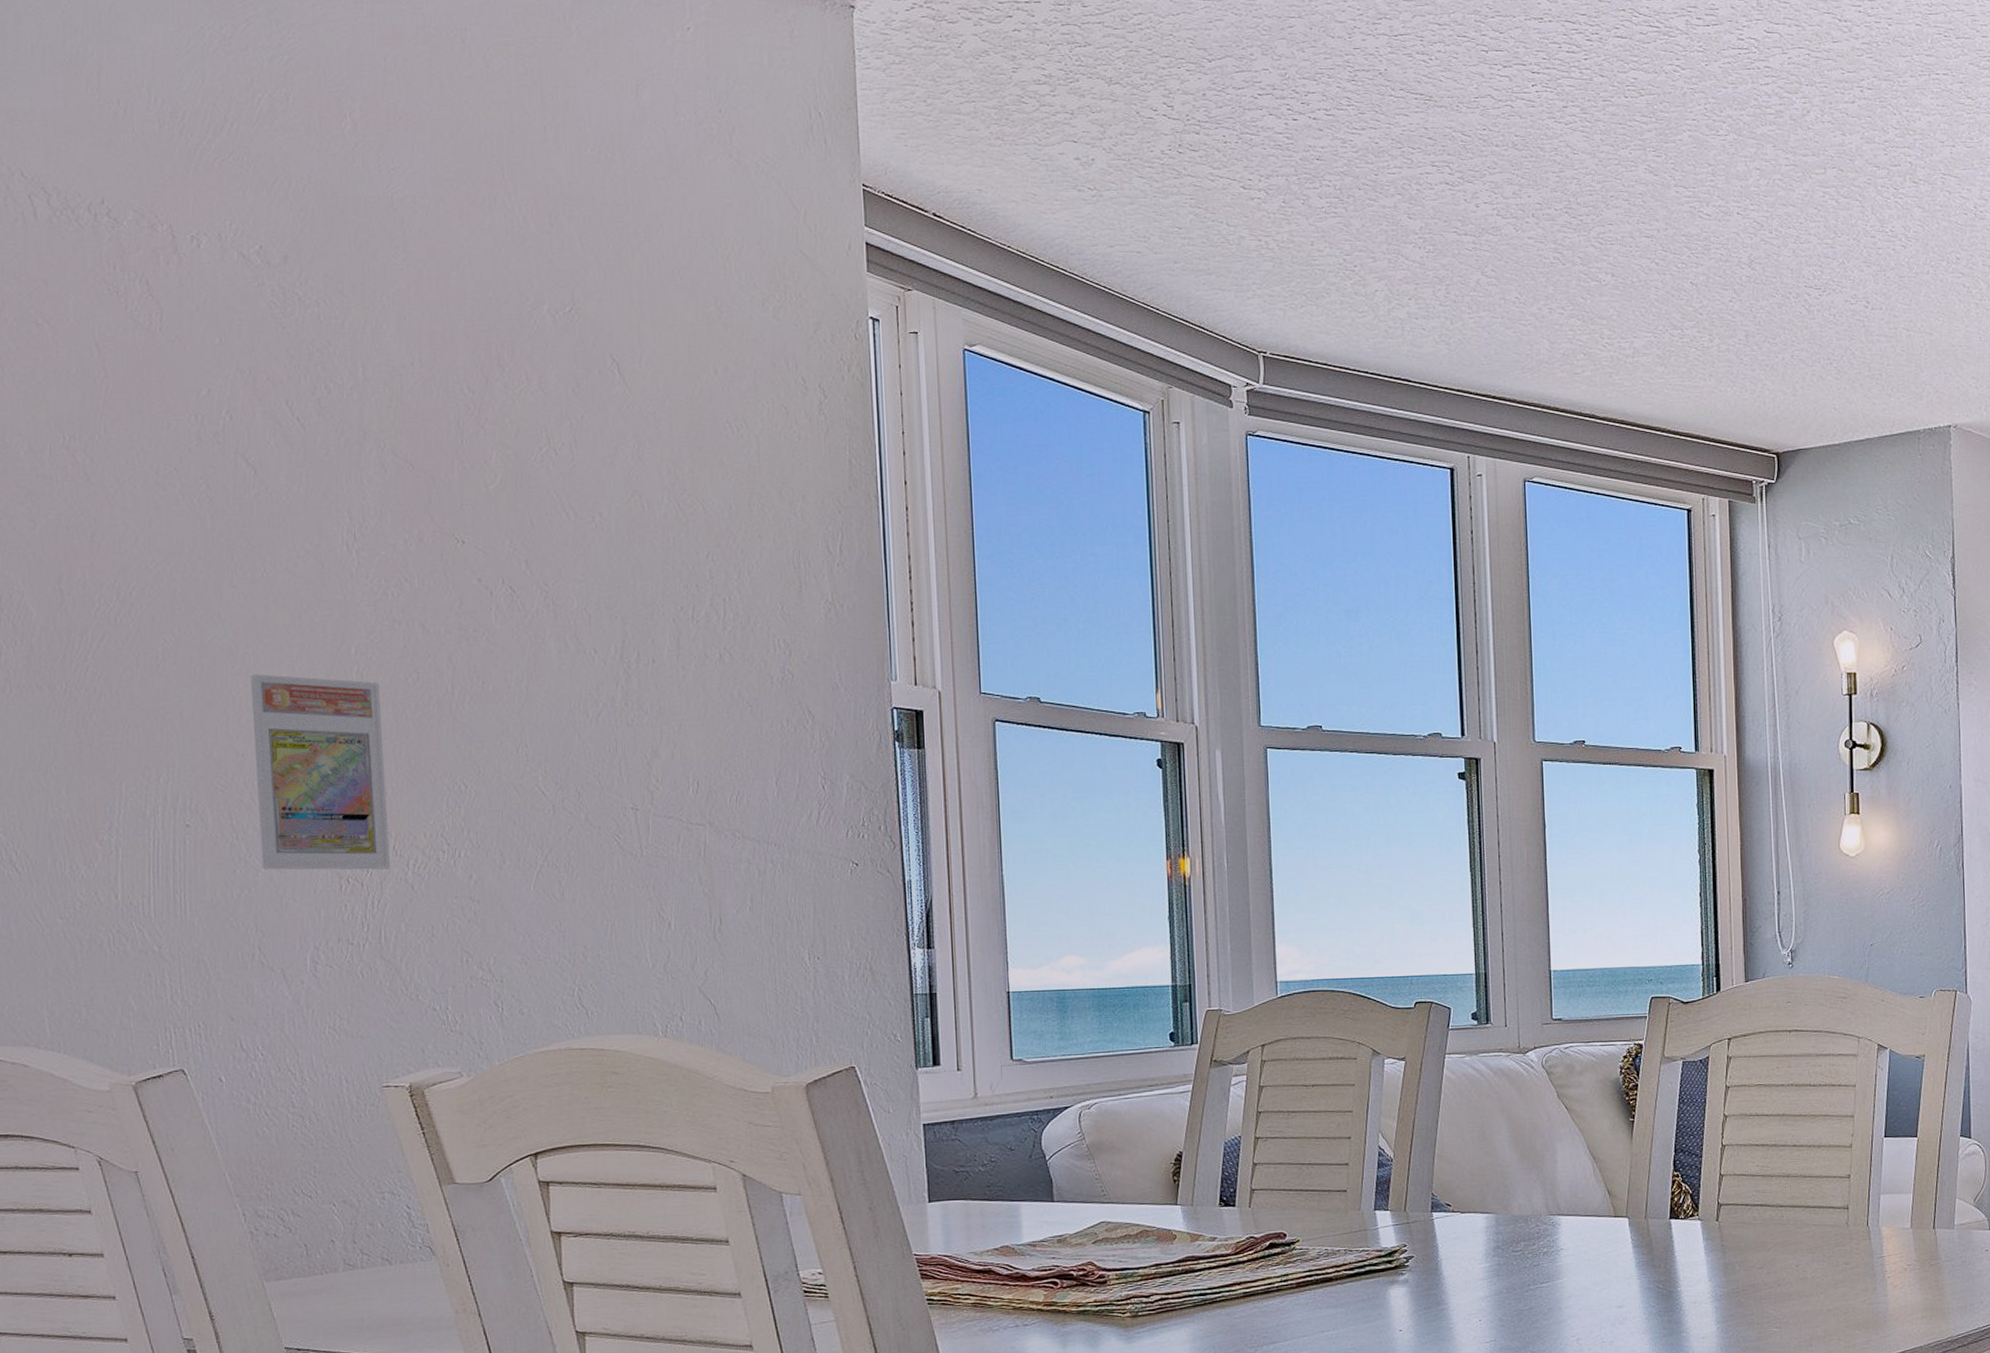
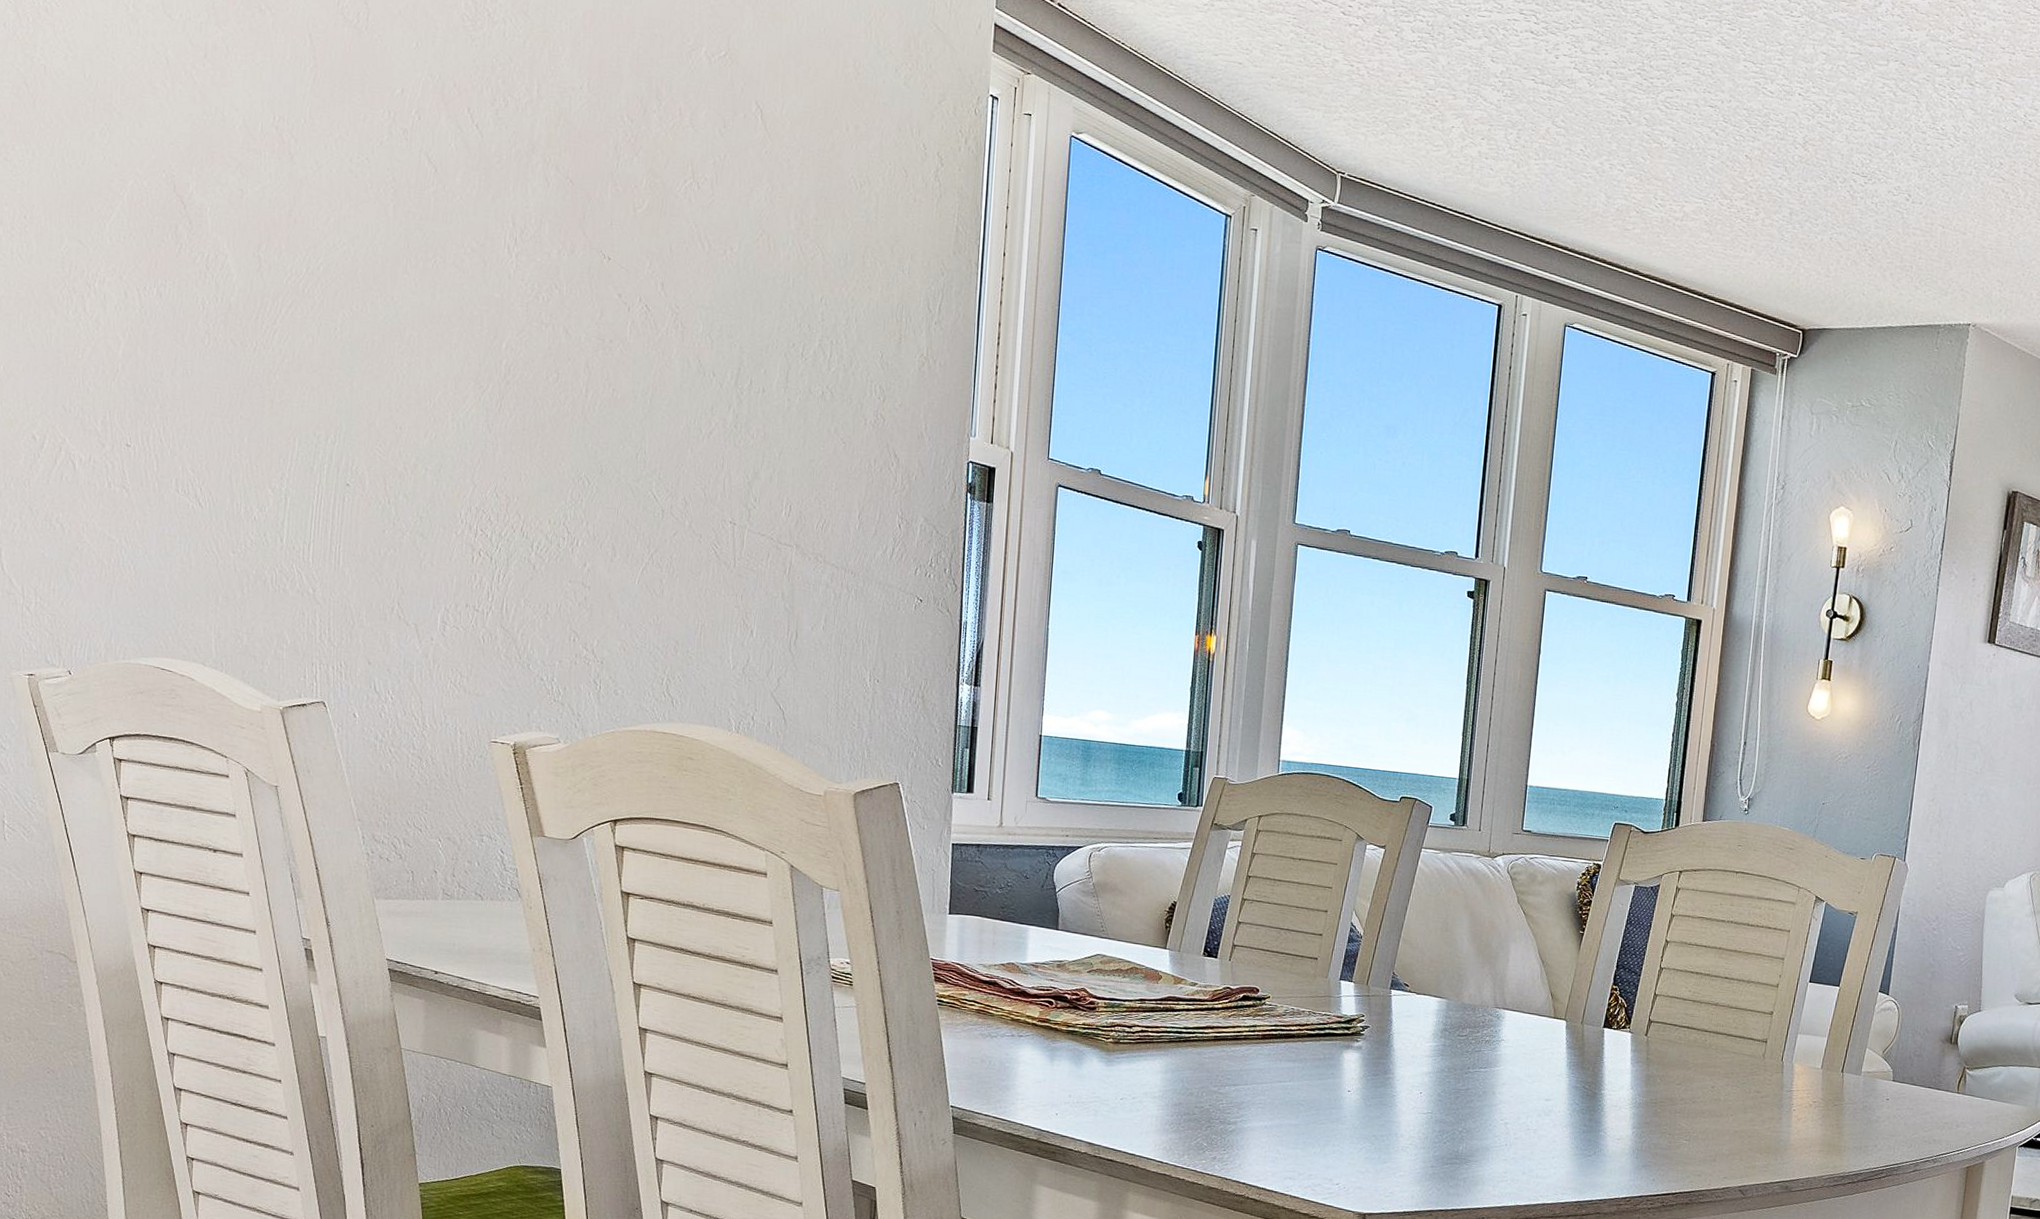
trading card display case: present [250,674,390,870] -> none [407,355,523,548]

